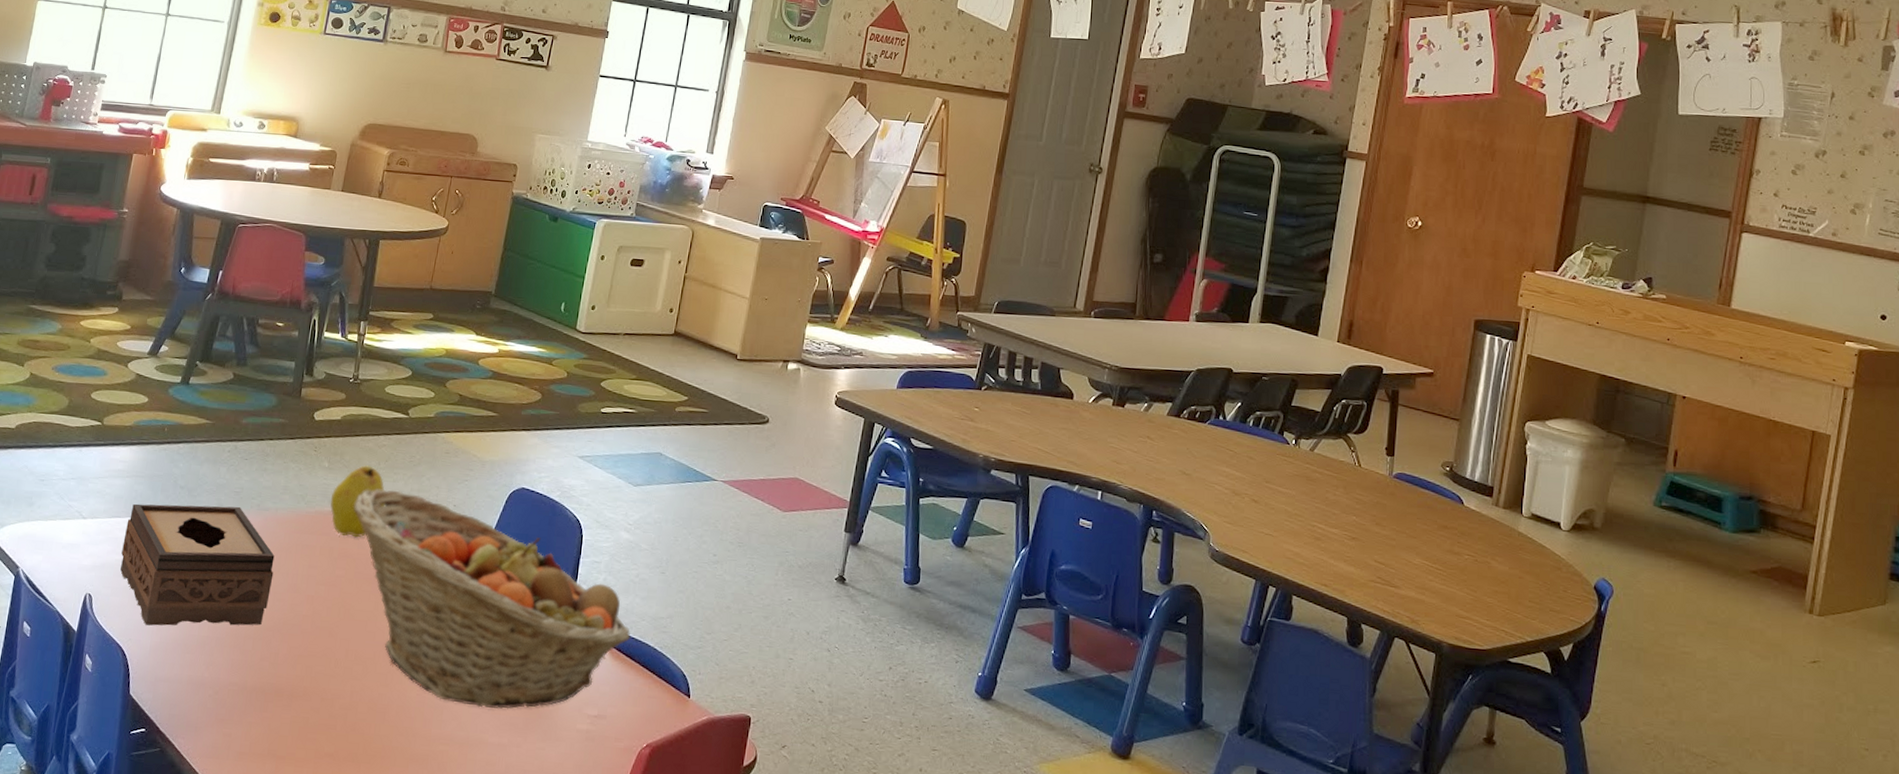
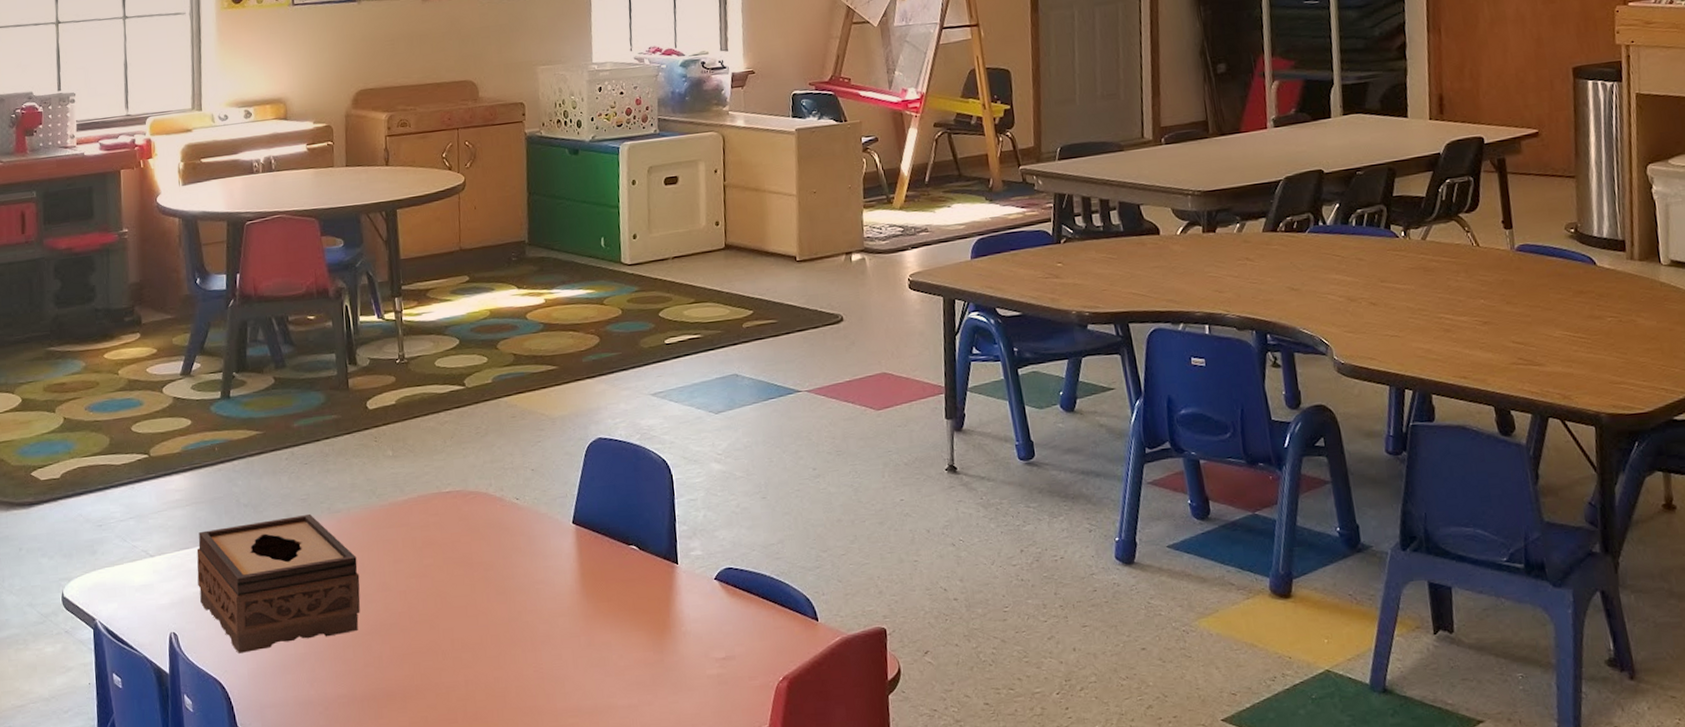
fruit: present [330,465,386,538] -> none [401,445,461,523]
fruit basket: present [353,490,631,709] -> none [428,465,744,673]

